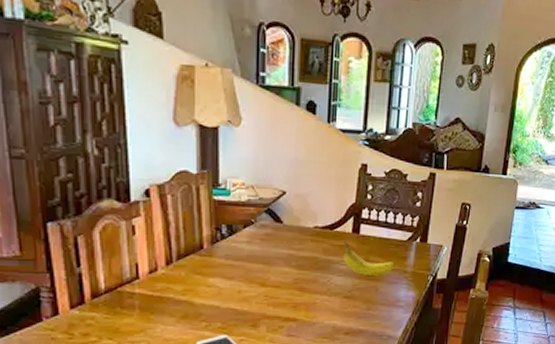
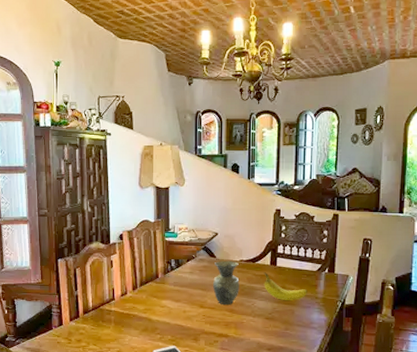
vase: none [278,227,313,282] -> present [213,260,240,305]

